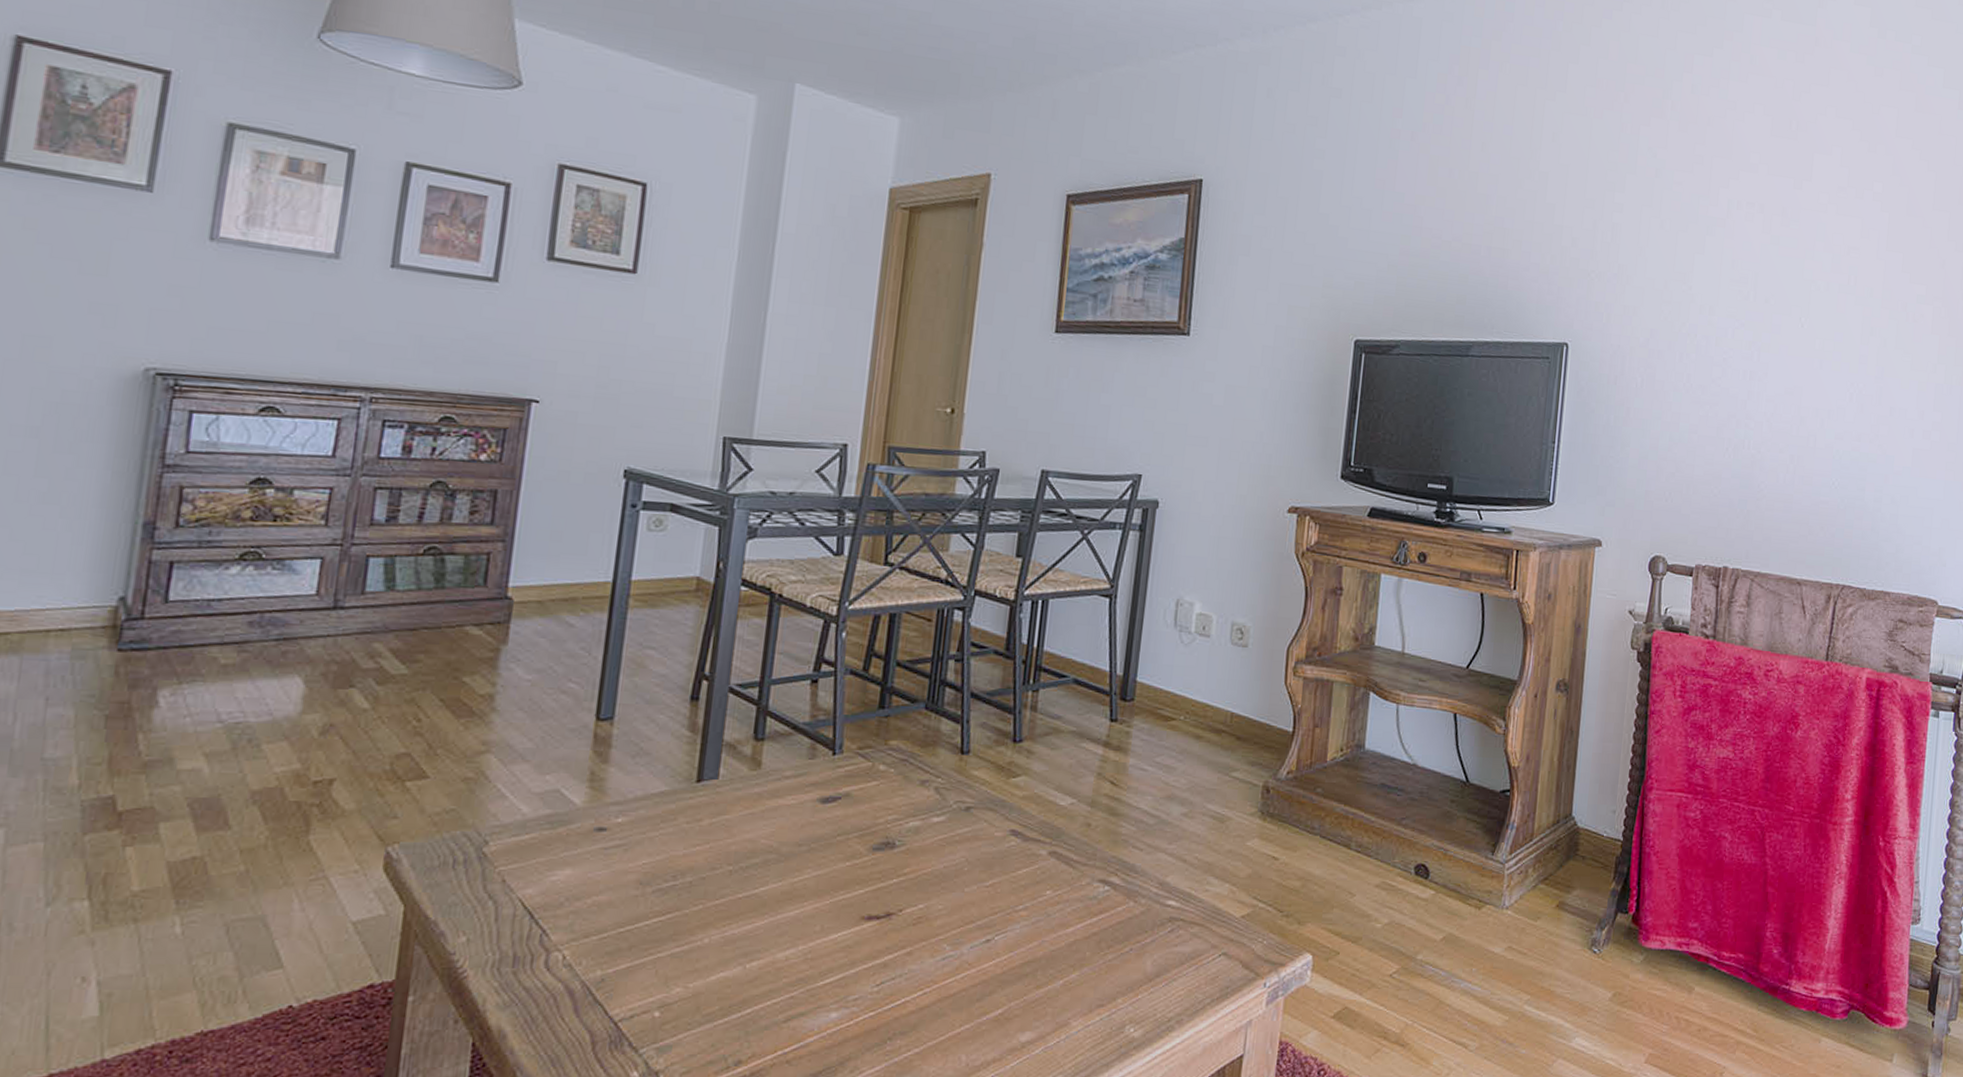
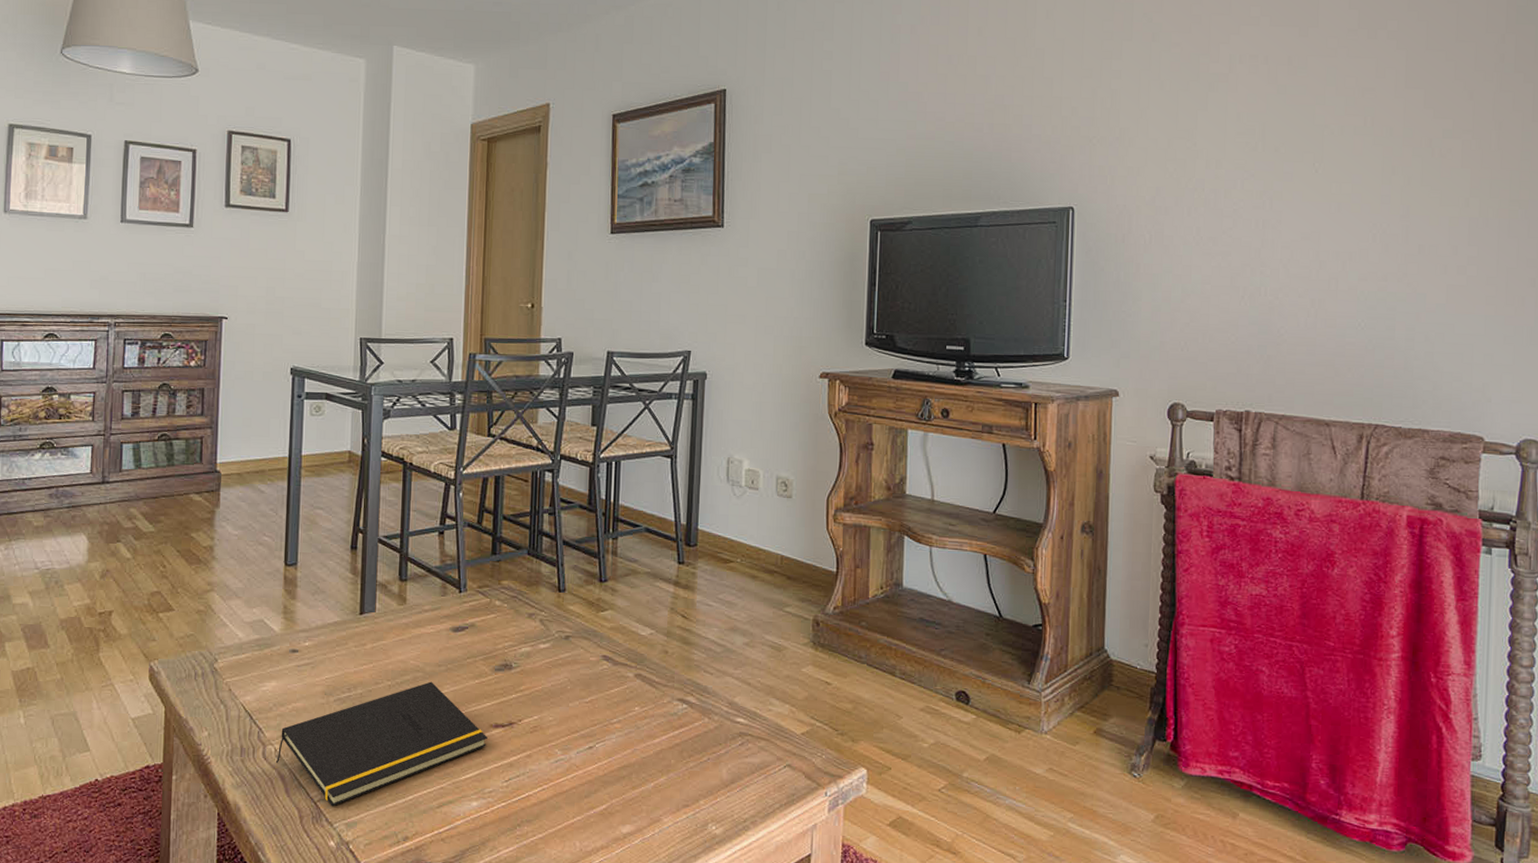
notepad: none [562,865,857,1027] -> present [275,681,487,807]

